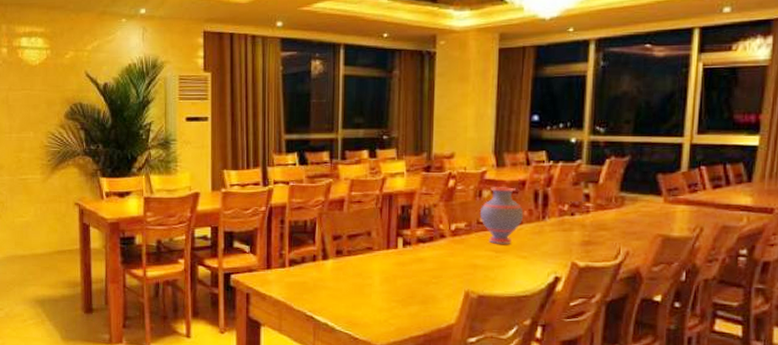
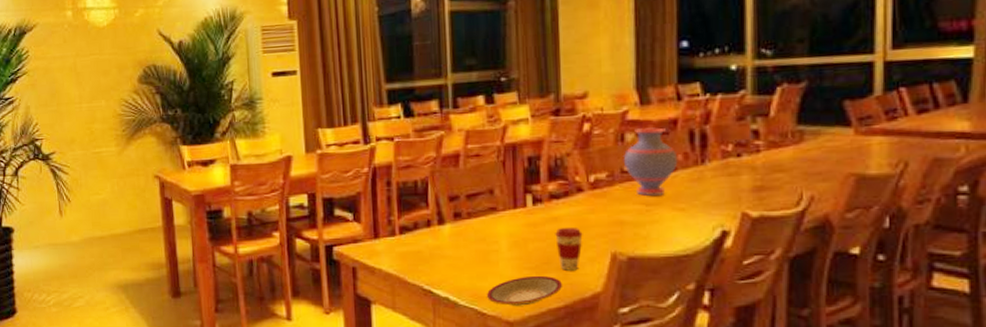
plate: none [360,307,423,333] -> present [487,275,562,306]
coffee cup: none [420,268,443,305] -> present [555,228,583,271]

